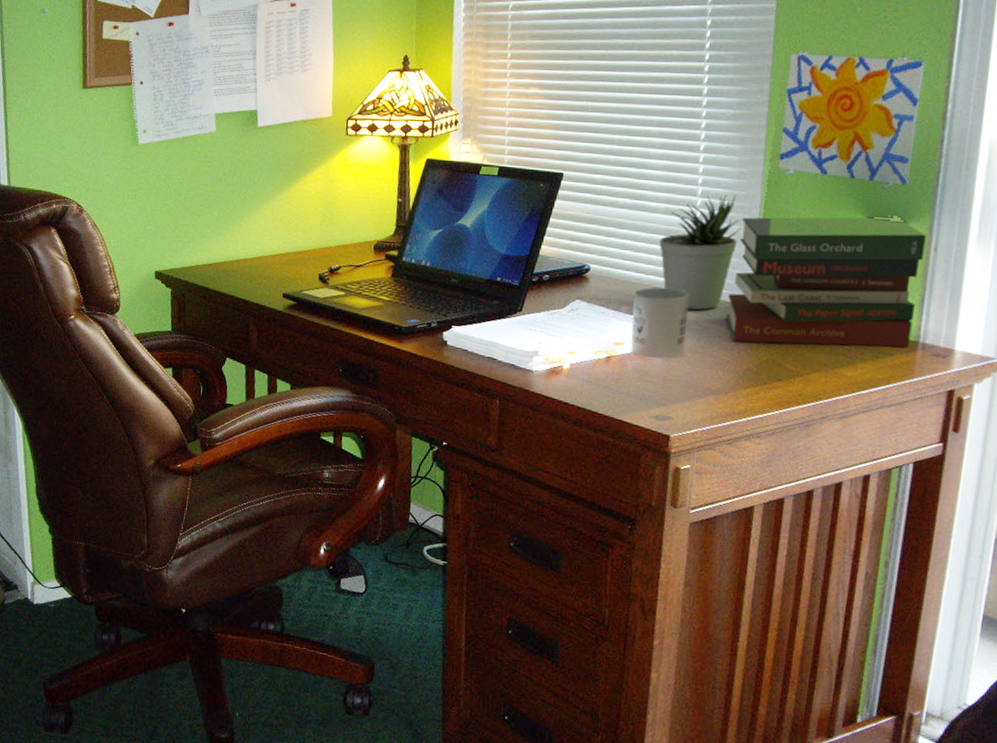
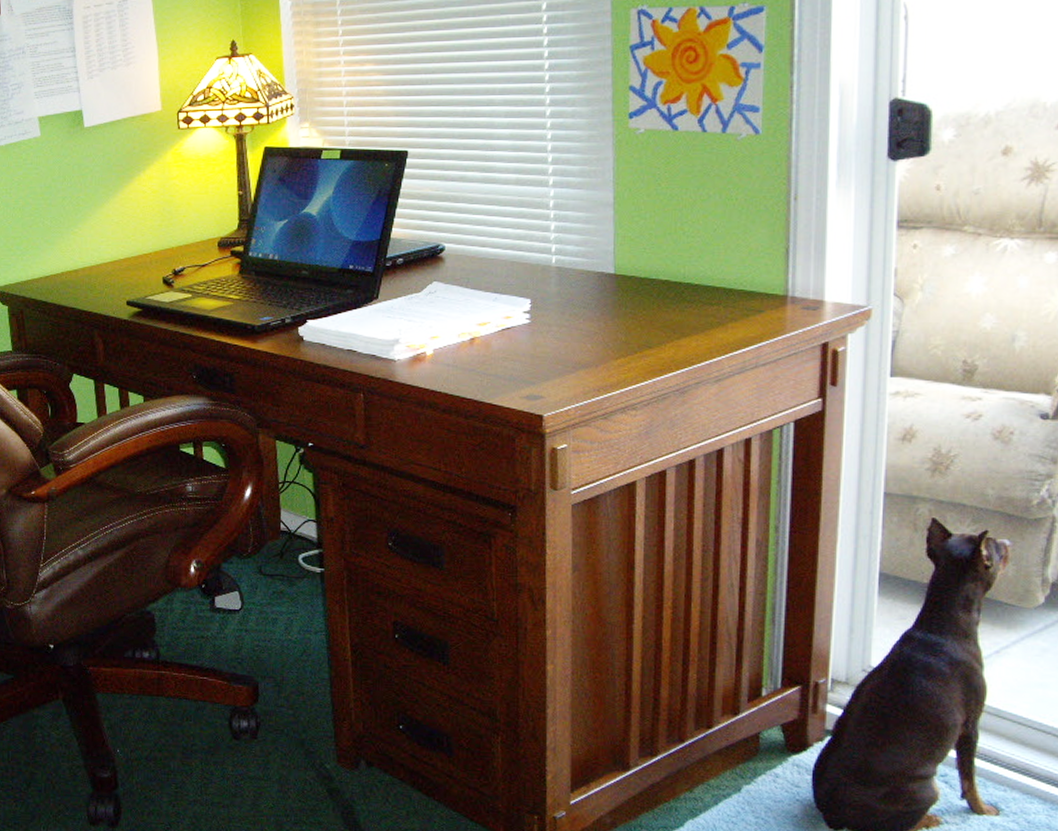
mug: present [629,287,690,360] -> none [492,261,551,337]
potted plant: present [659,194,742,310] -> none [513,159,596,283]
books: present [726,217,927,348] -> none [589,169,785,312]

